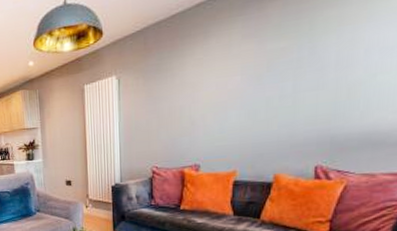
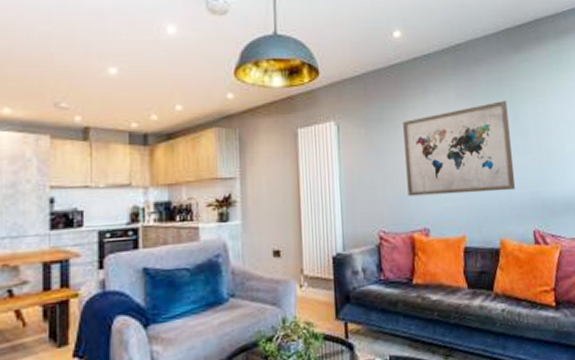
wall art: none [181,34,303,137] -> present [403,100,516,197]

